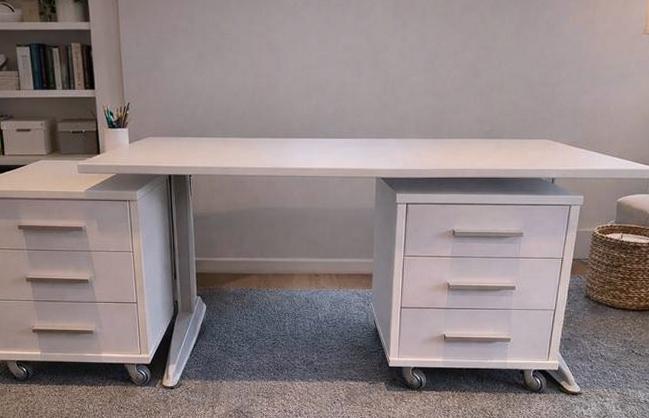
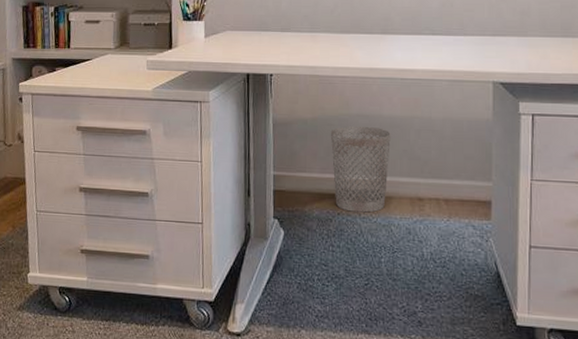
wastebasket: none [242,217,293,288] -> present [330,125,391,213]

